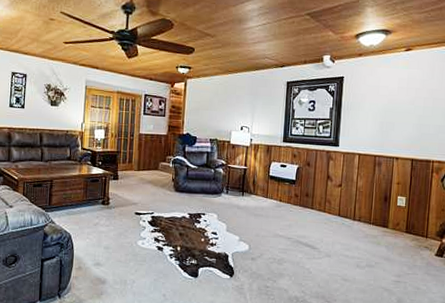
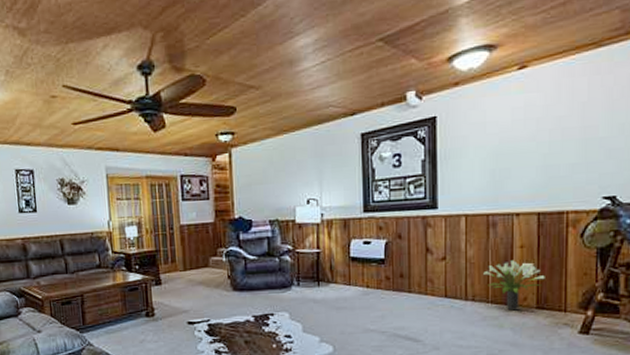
potted plant: none [368,193,414,233] -> present [483,260,545,311]

